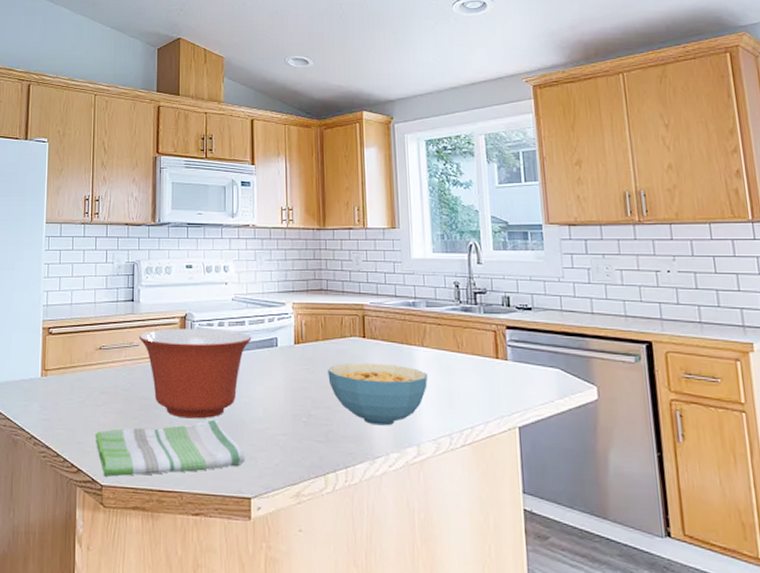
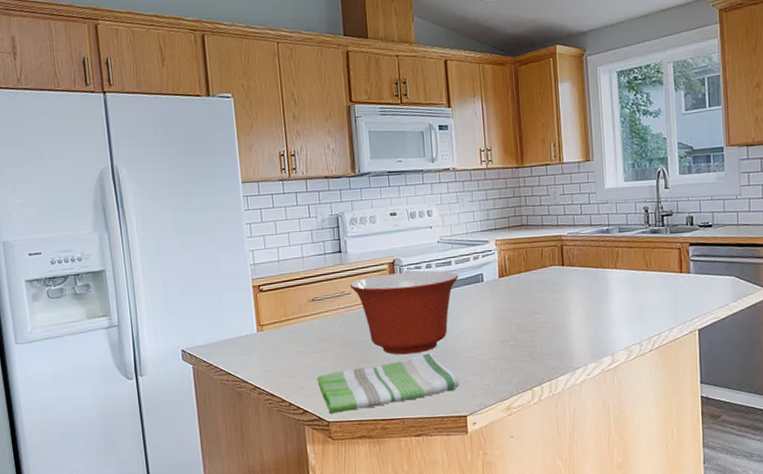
cereal bowl: present [328,362,428,426] -> none [531,287,621,342]

